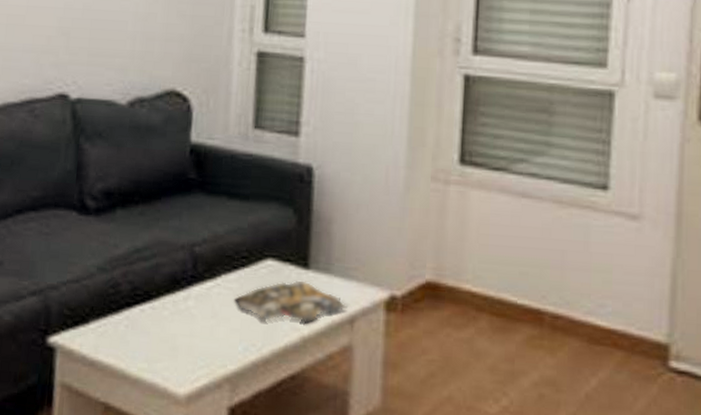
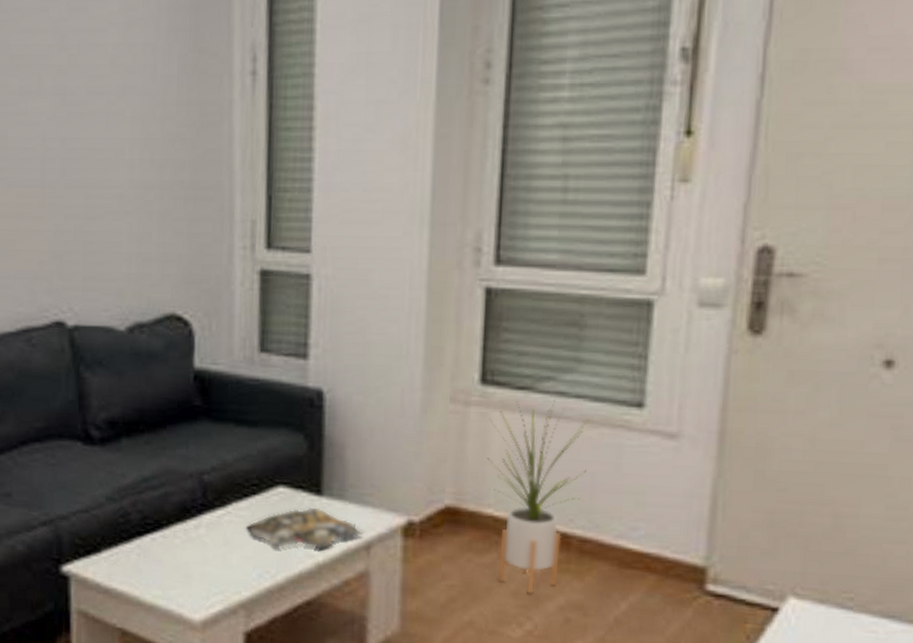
house plant: none [465,181,559,370] -> present [486,400,589,594]

